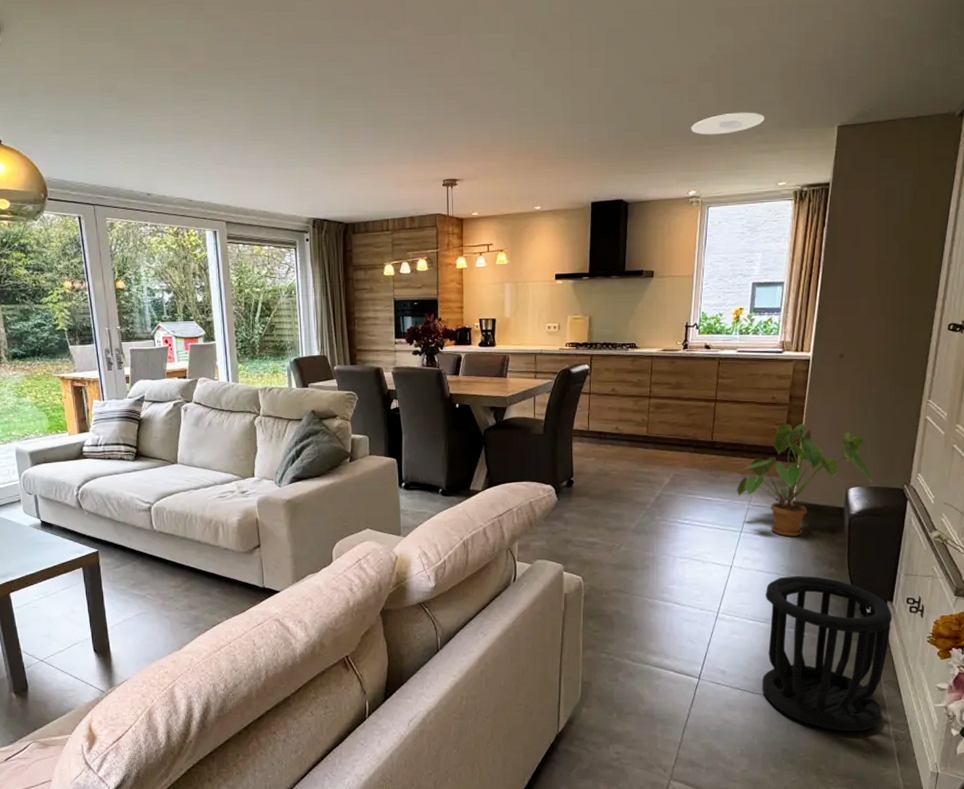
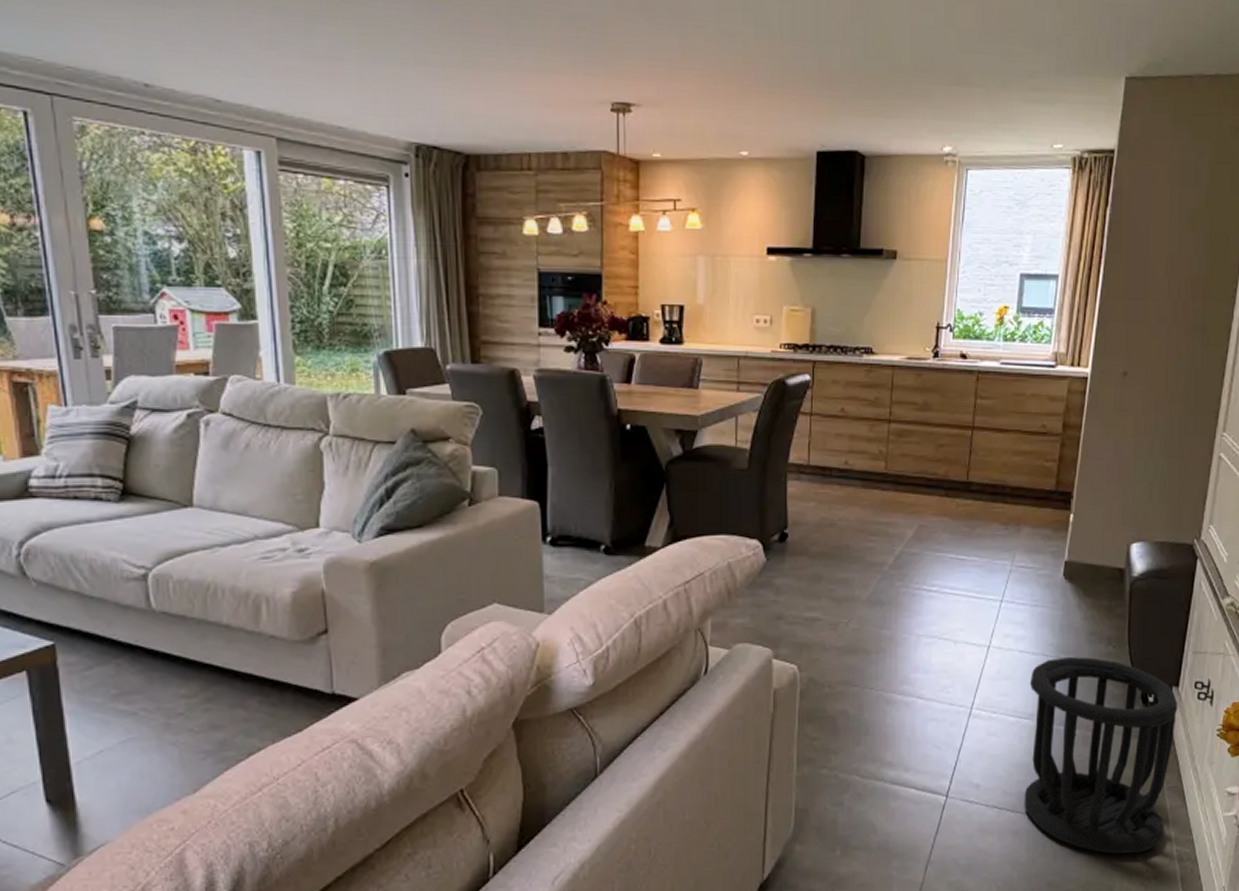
recessed light: present [691,112,764,135] -> none [947,46,1038,75]
house plant: present [737,423,873,537] -> none [997,459,1159,607]

